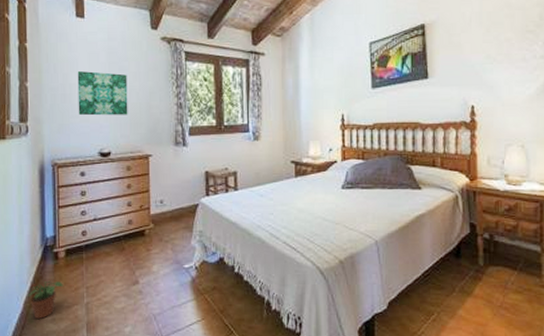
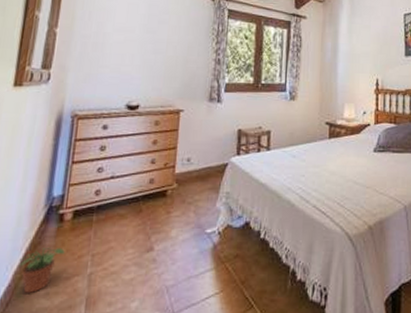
wall art: present [77,71,128,116] -> none [109,21,167,68]

